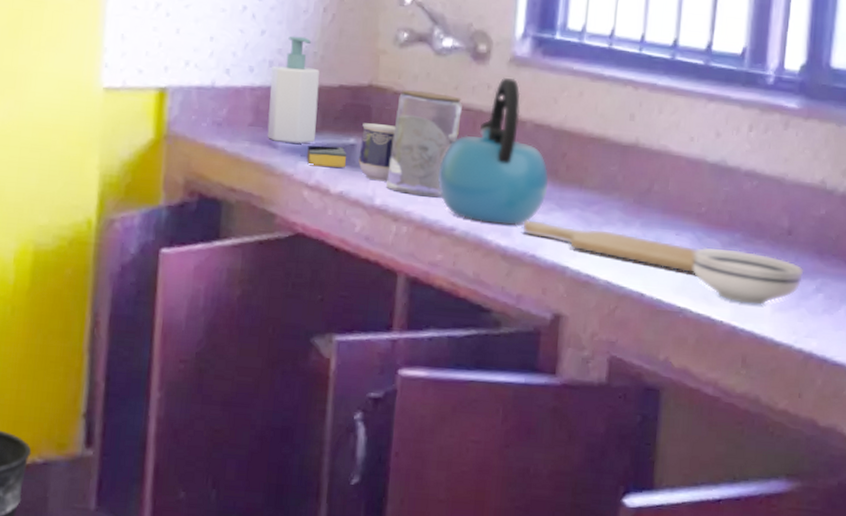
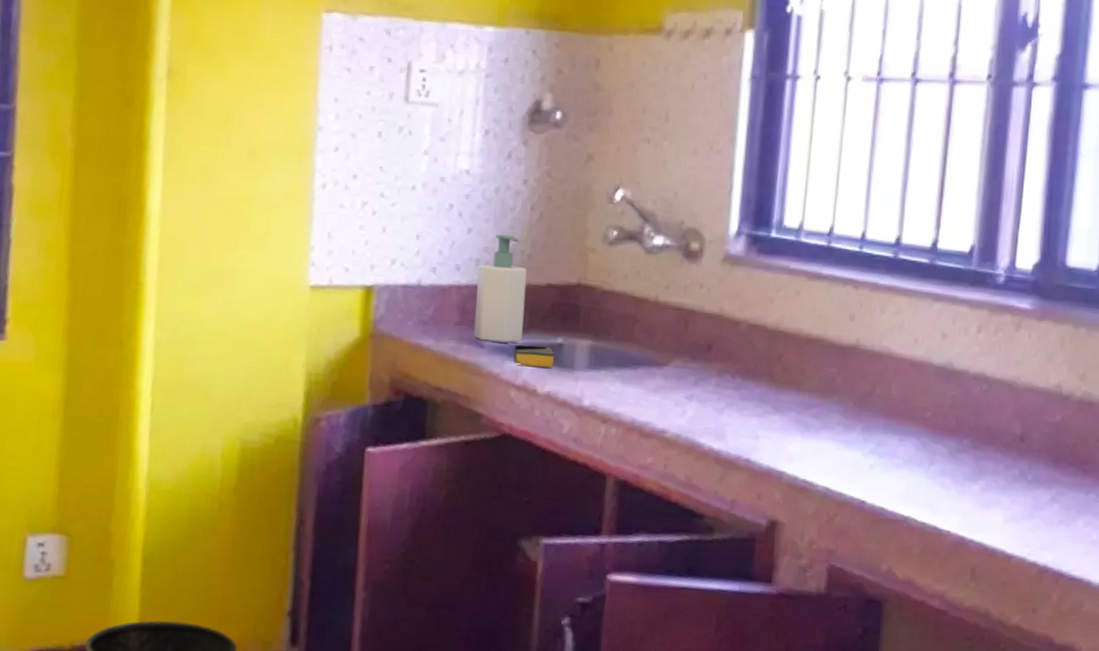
cup: present [358,123,395,182] -> none [566,322,604,383]
jar: present [386,90,462,197] -> none [595,289,674,399]
kettle: present [438,78,549,226] -> none [649,277,765,429]
chopping board: present [522,220,696,272] -> none [736,423,920,480]
bowl: present [691,247,804,305] -> none [916,453,1038,515]

